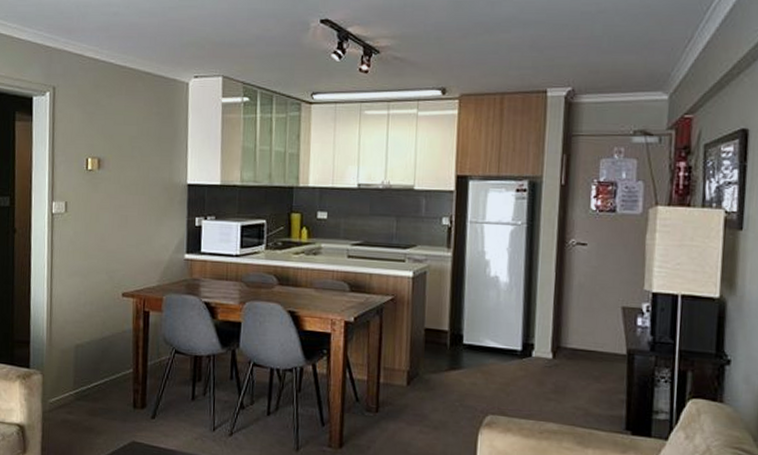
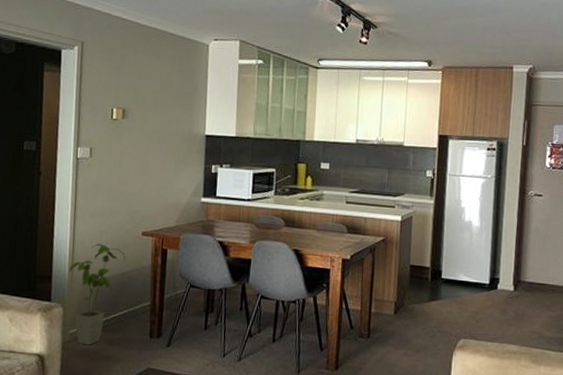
house plant: none [47,306,106,416] -> present [69,243,126,346]

